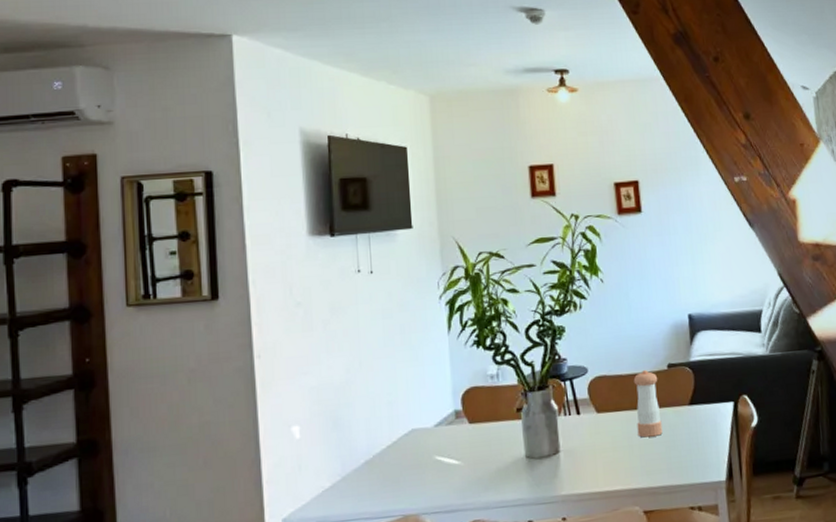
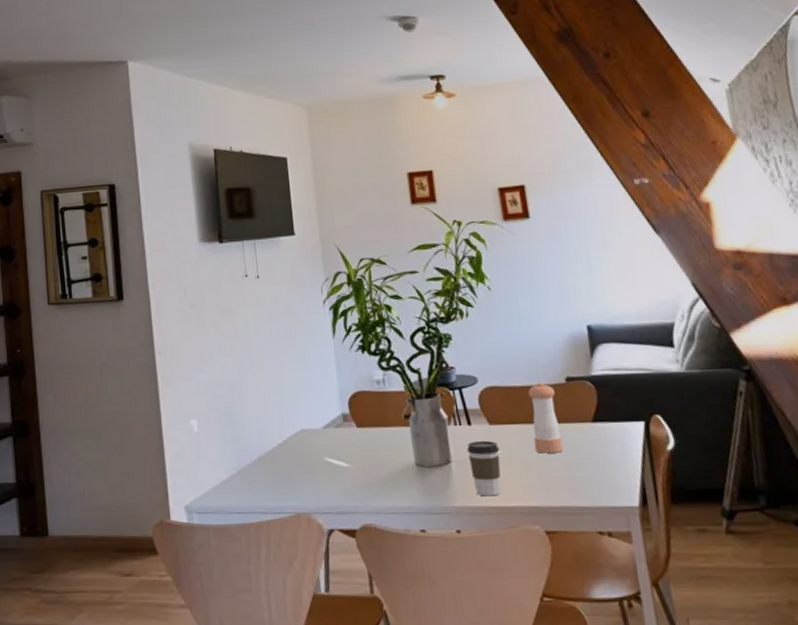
coffee cup: none [575,428,606,483] -> present [466,440,501,497]

